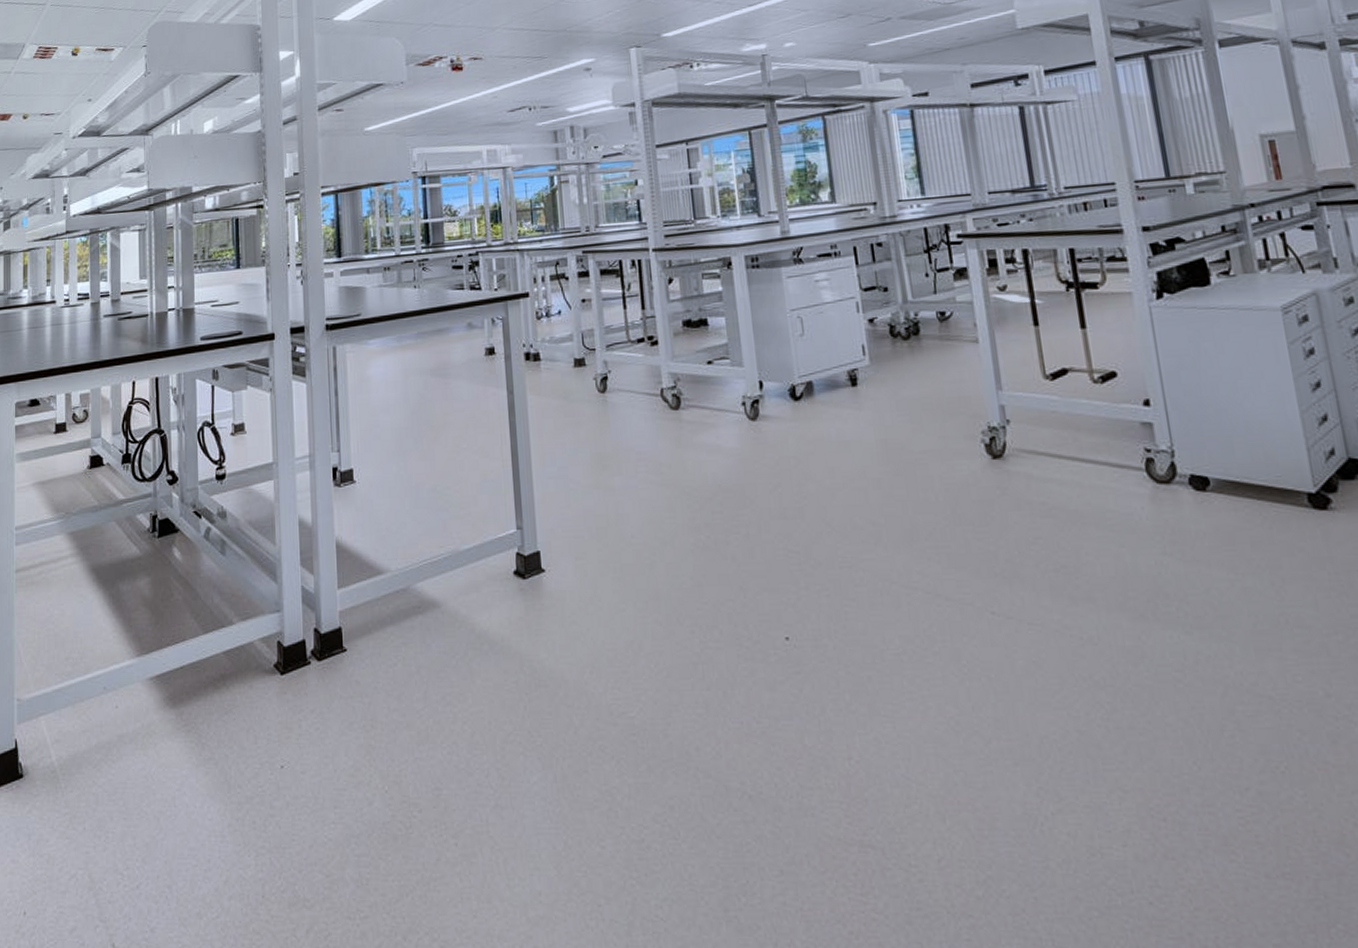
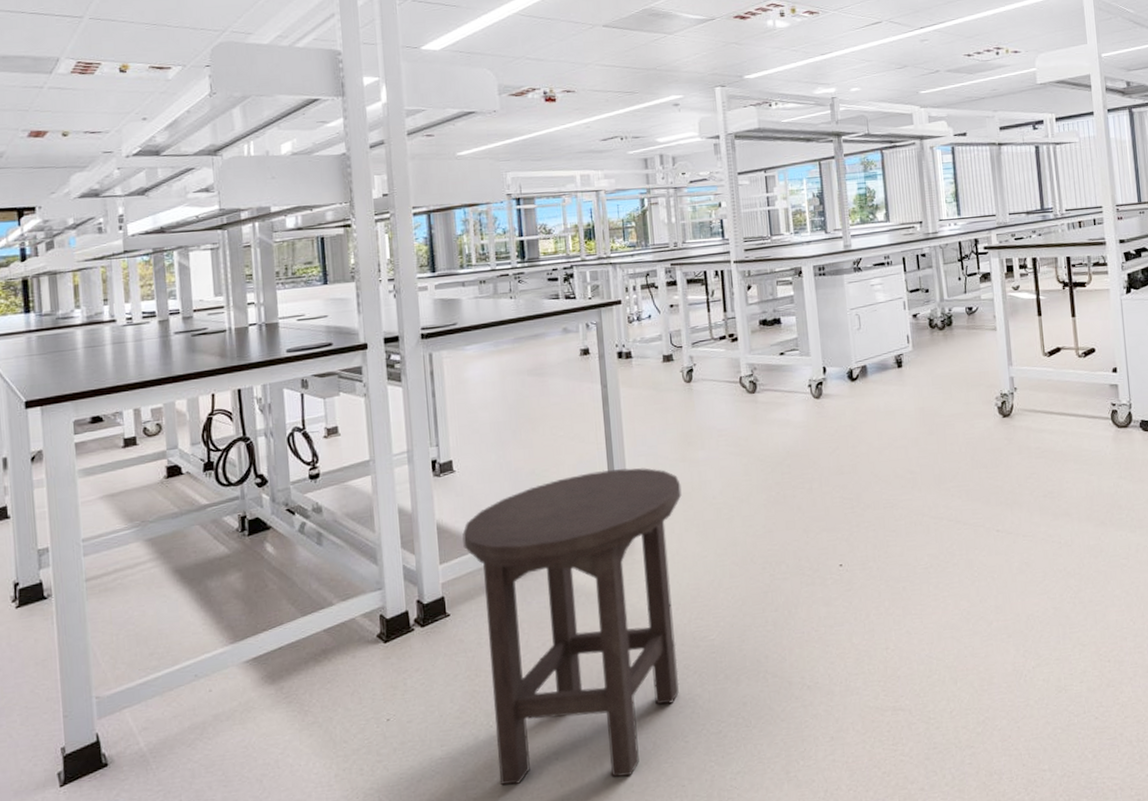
stool: none [361,492,596,881] -> present [462,468,682,785]

